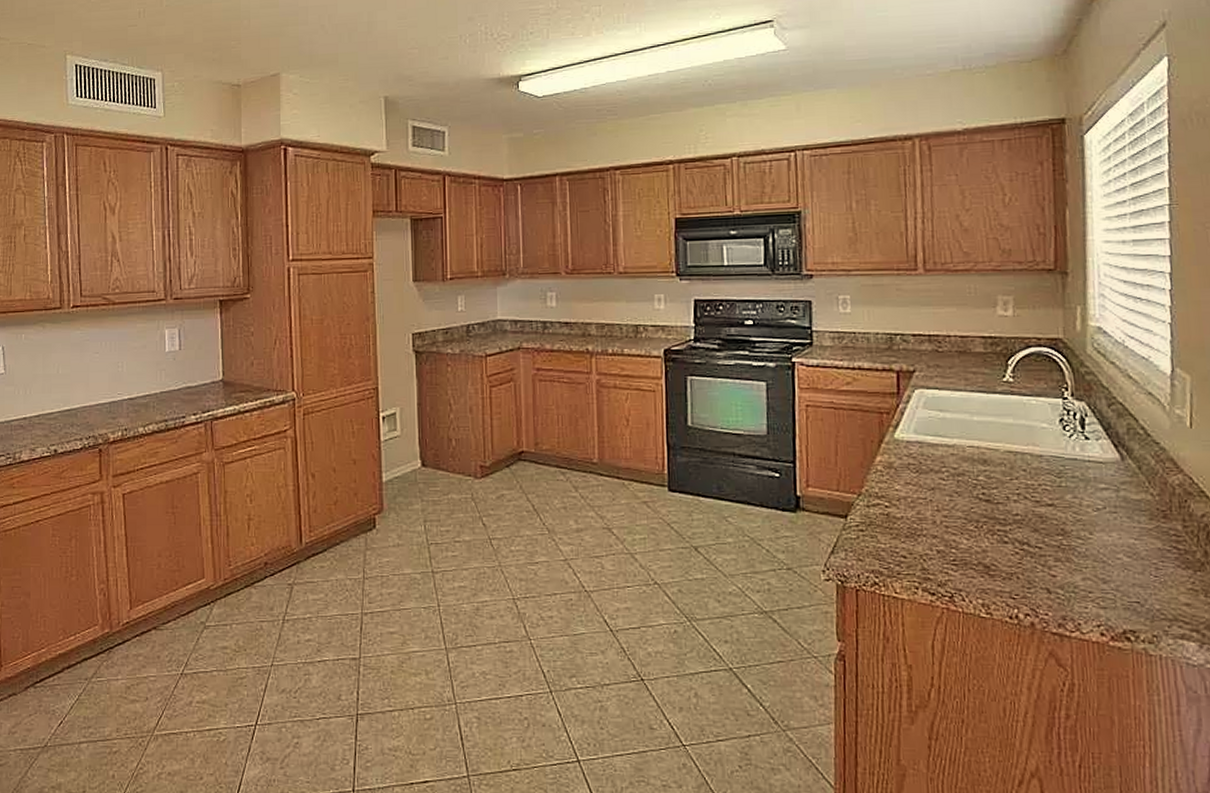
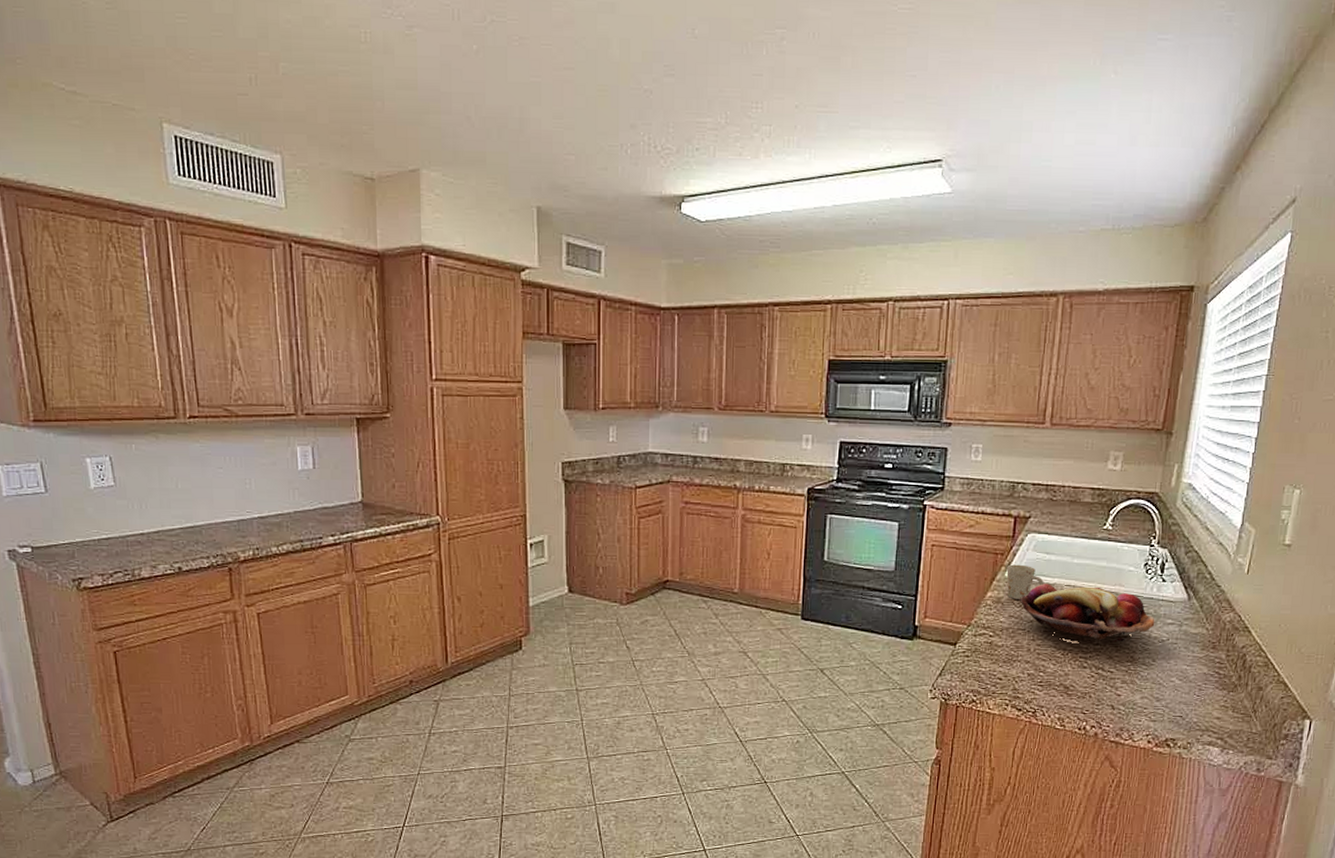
mug: none [895,424,942,464] -> present [1006,564,1045,599]
fruit basket: none [914,445,1085,514] -> present [1019,583,1155,644]

